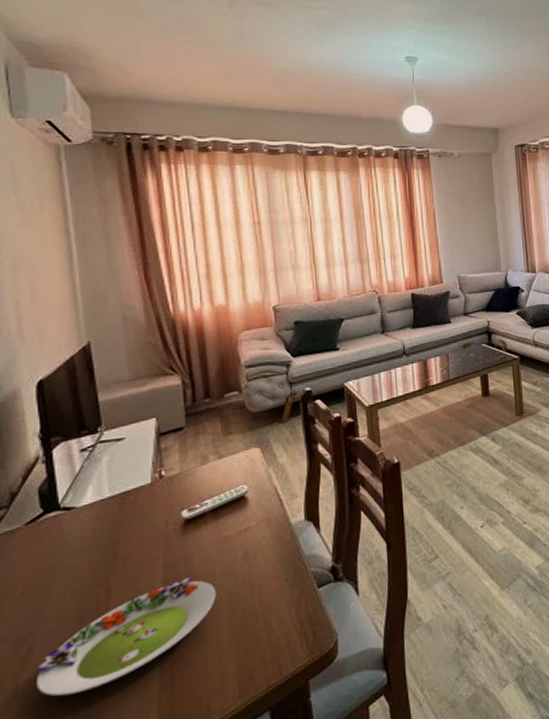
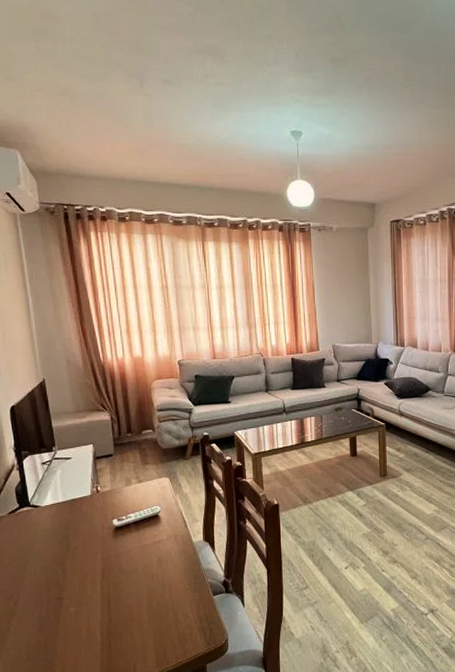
salad plate: present [37,577,217,697] -> none [20,571,139,641]

